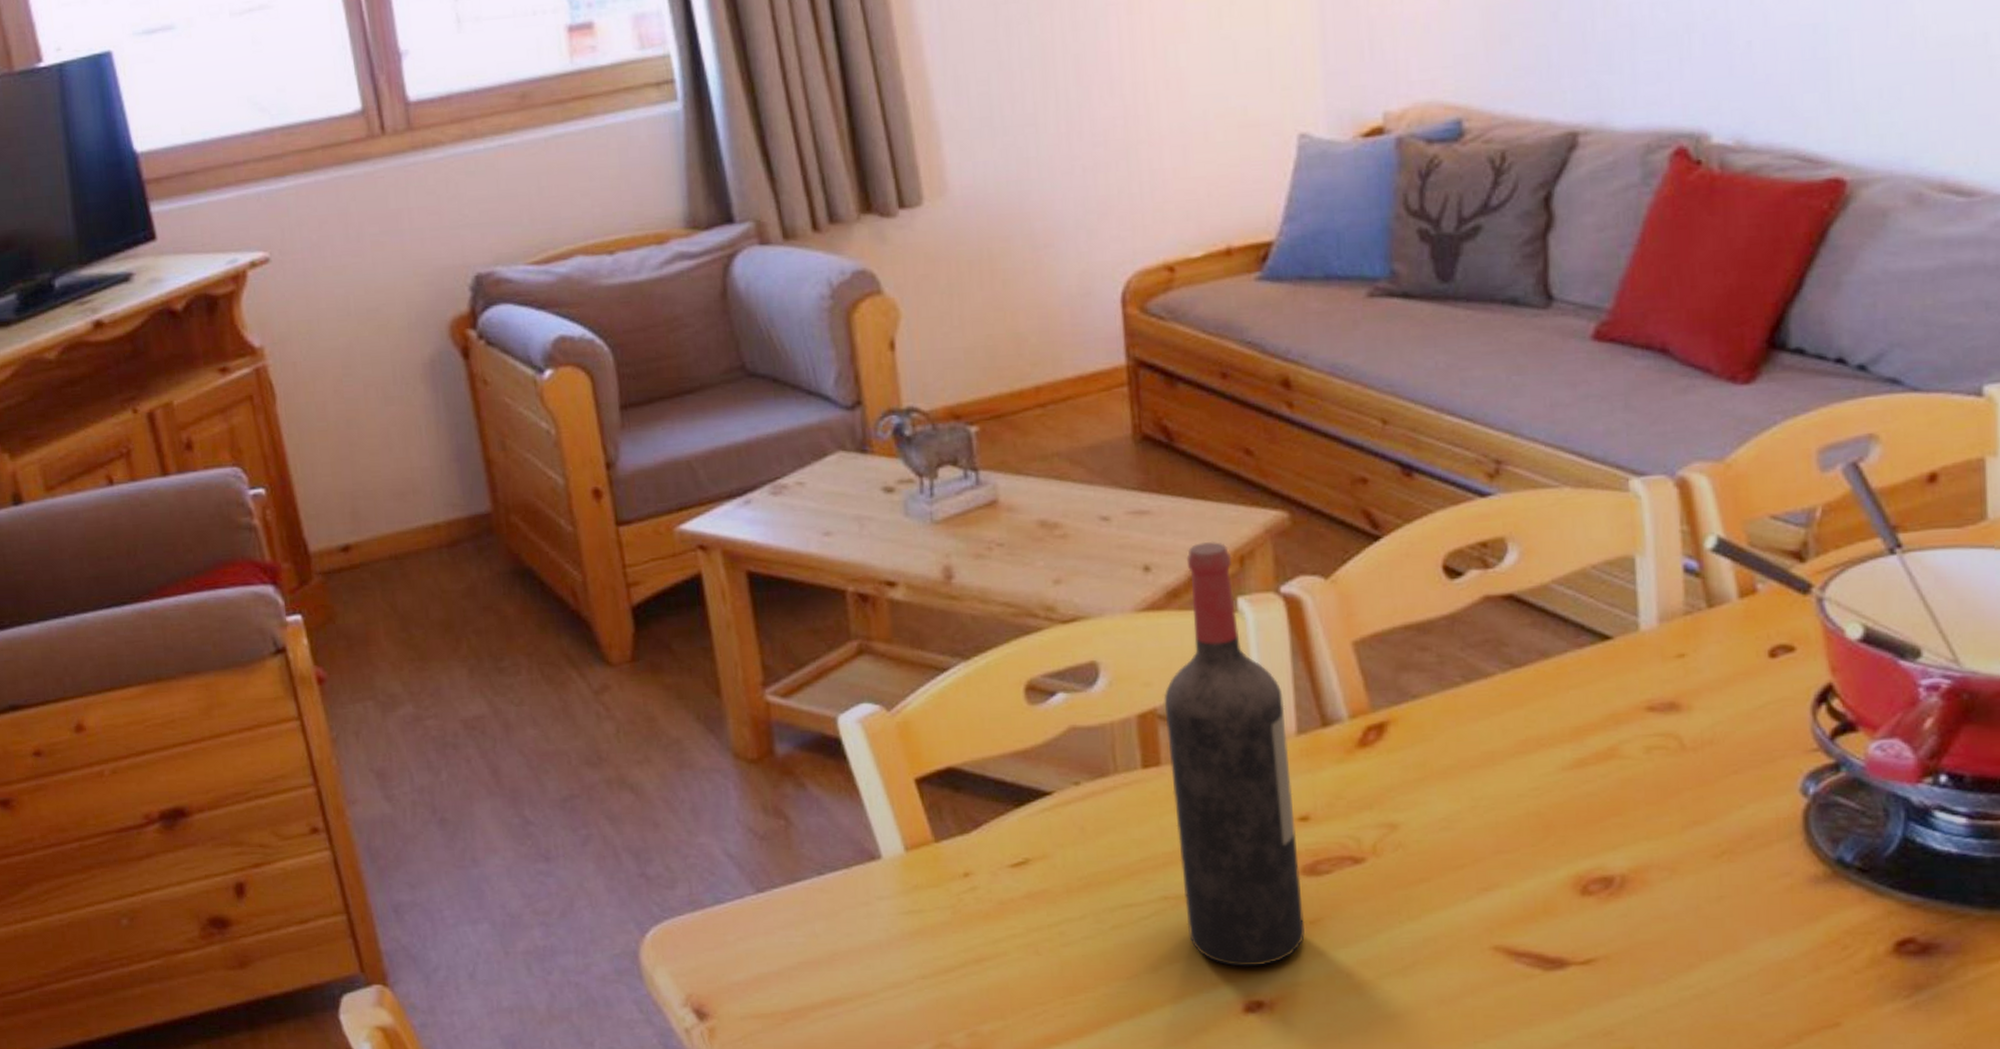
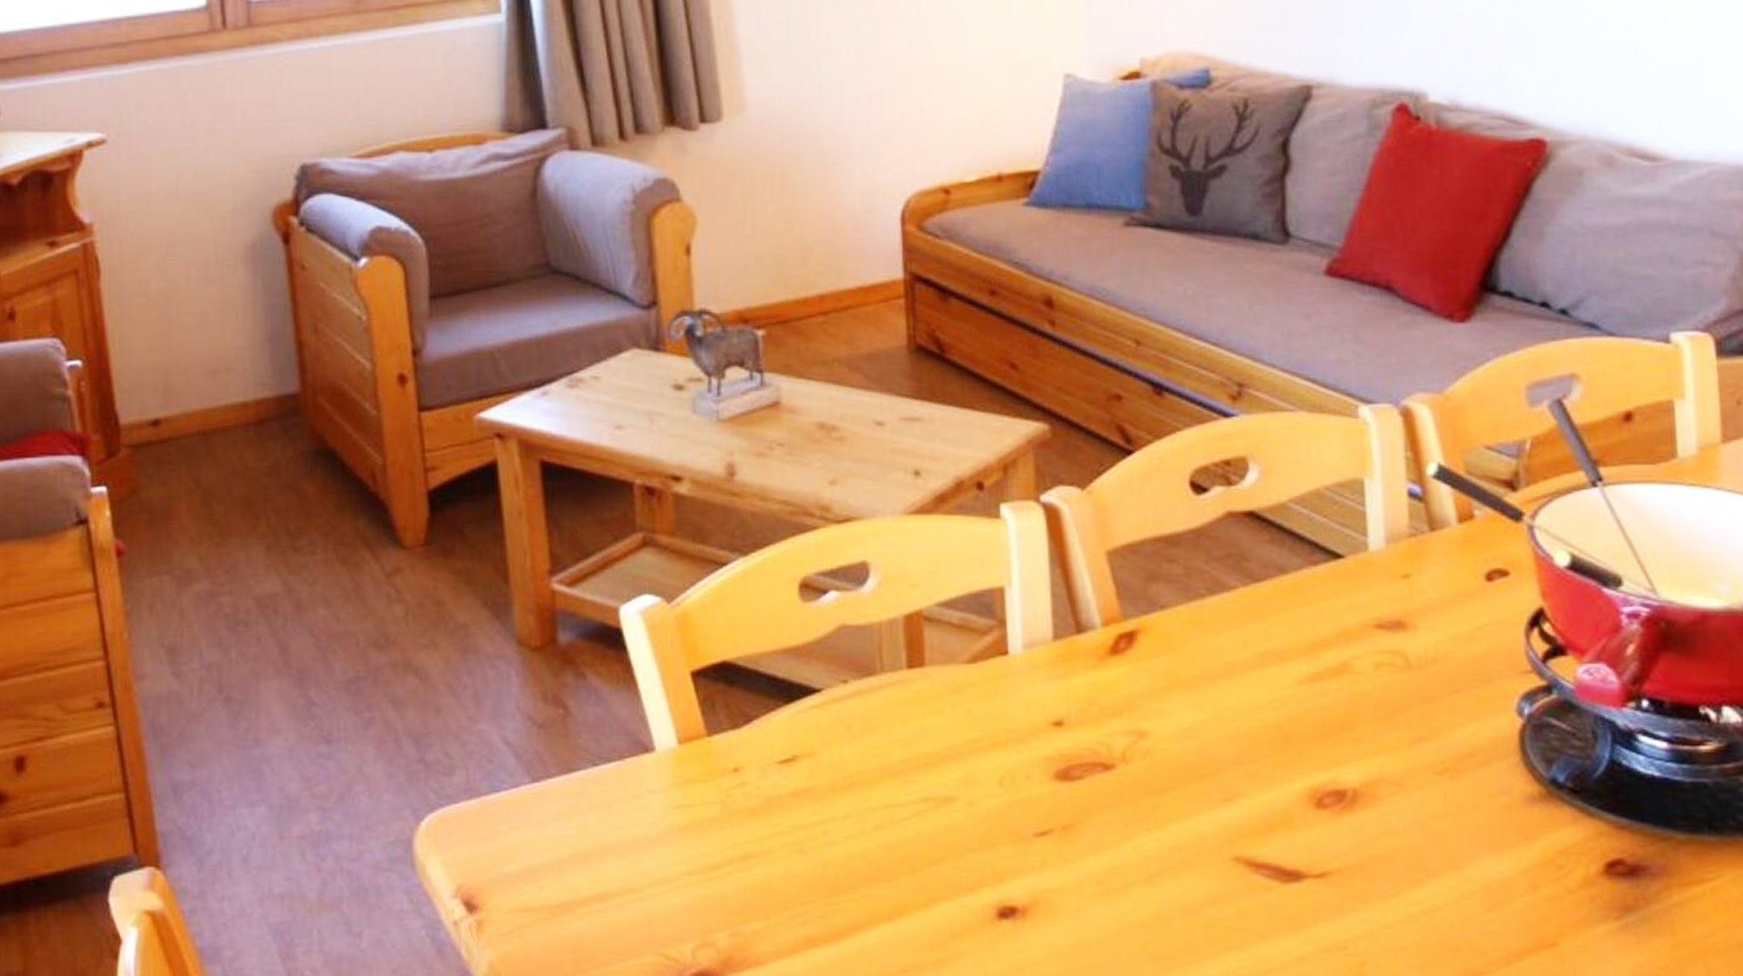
wine bottle: present [1163,541,1305,967] -> none [929,449,1058,871]

